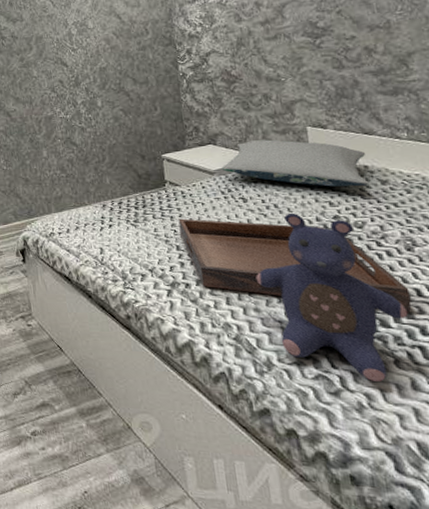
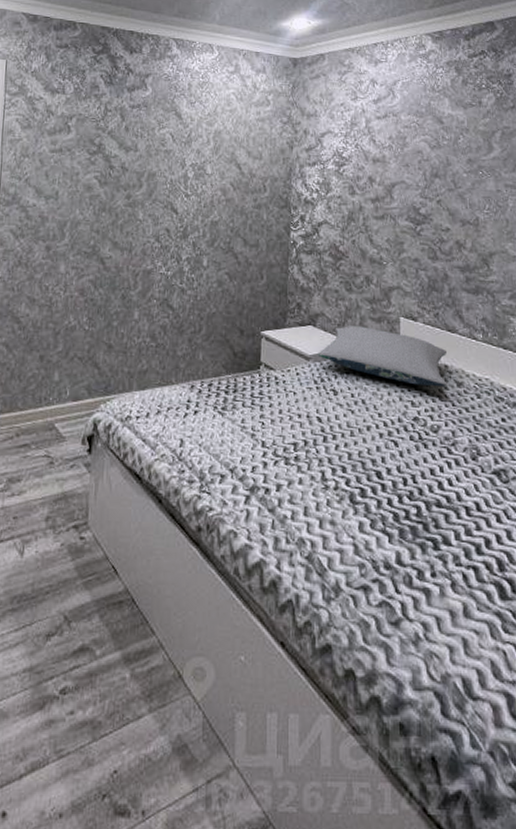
serving tray: present [178,218,412,311] -> none [268,409,471,527]
teddy bear: present [256,214,408,381] -> none [336,412,467,608]

